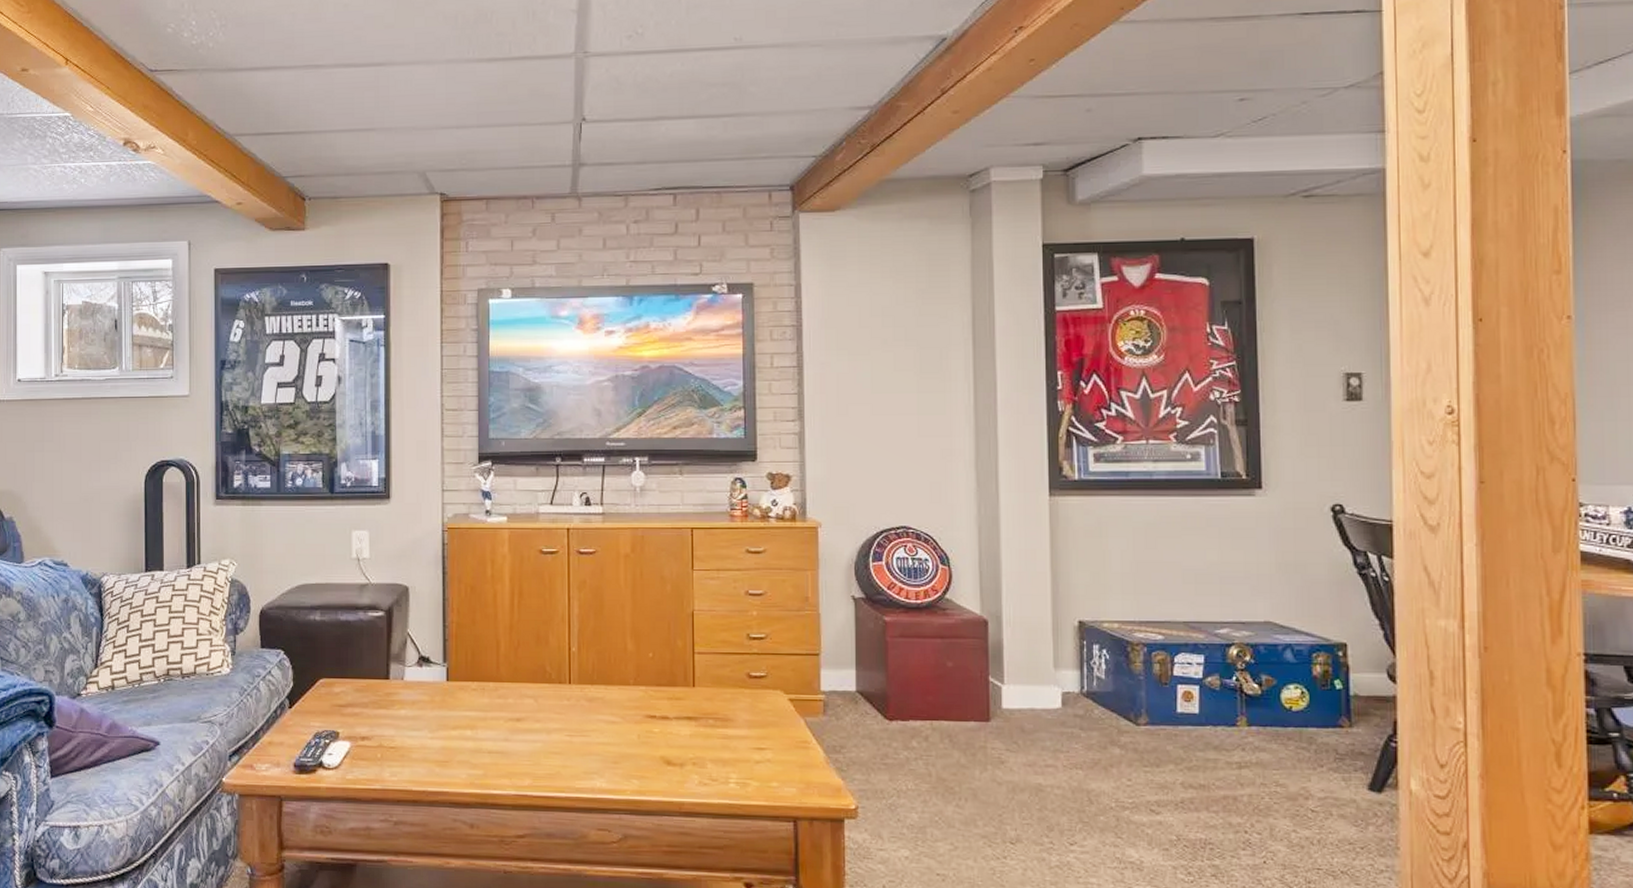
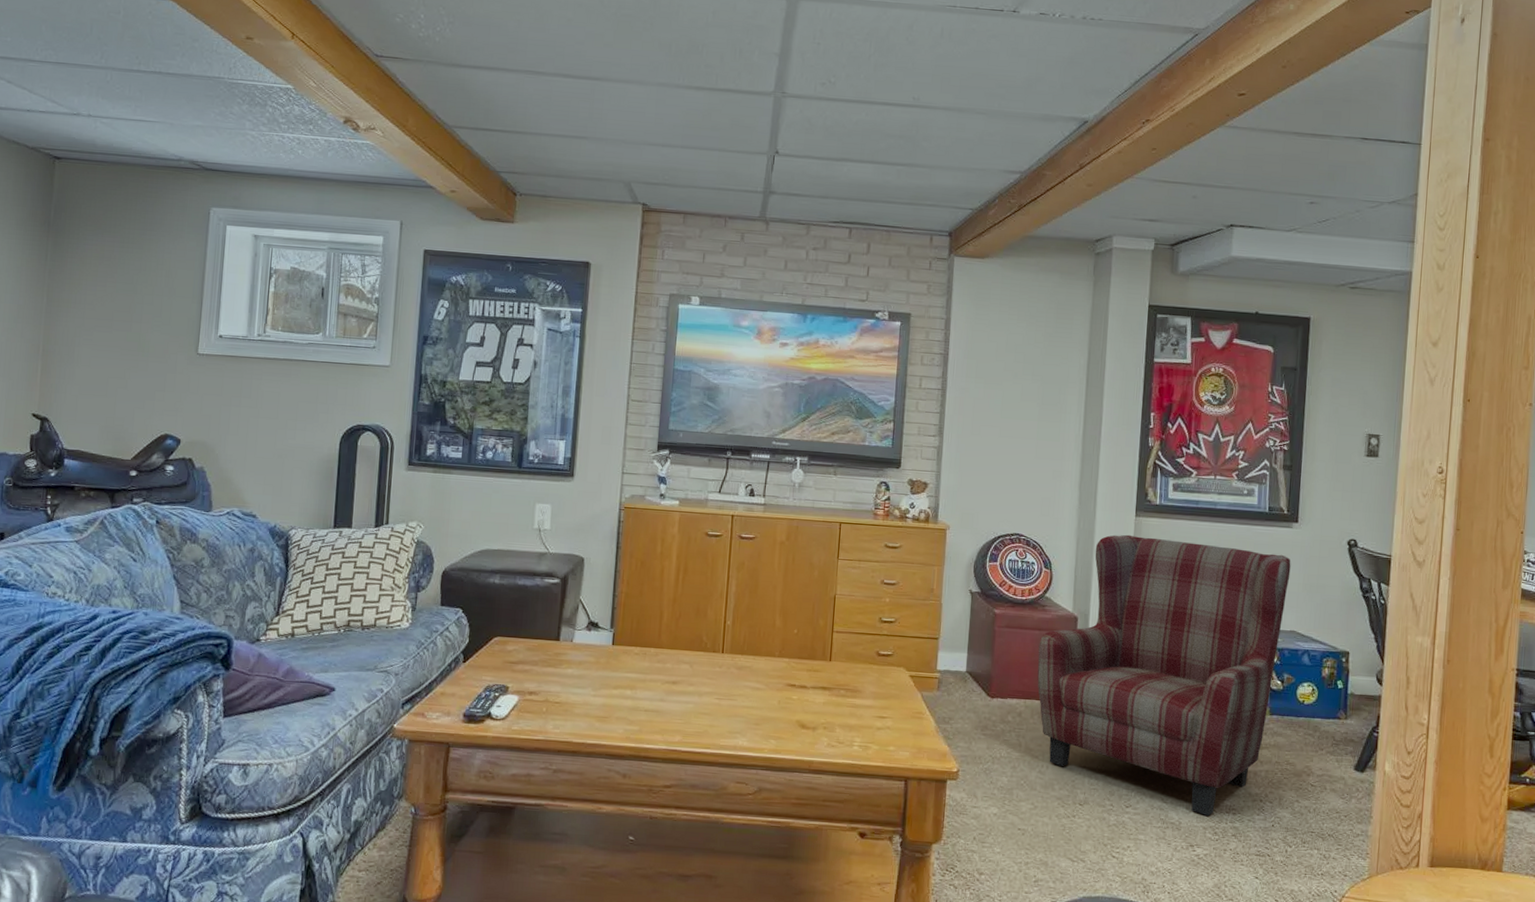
armchair: none [942,518,1258,852] -> present [1037,534,1291,816]

